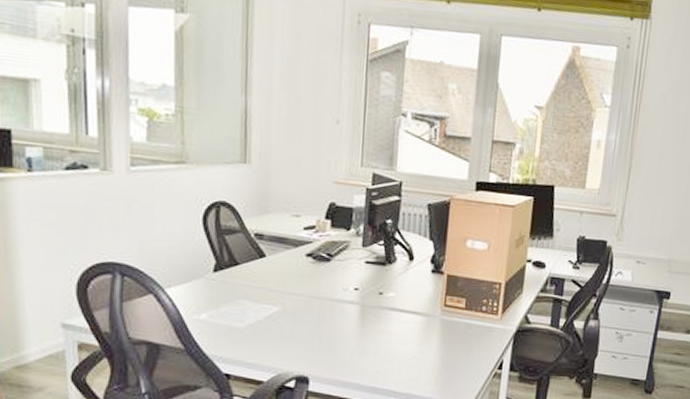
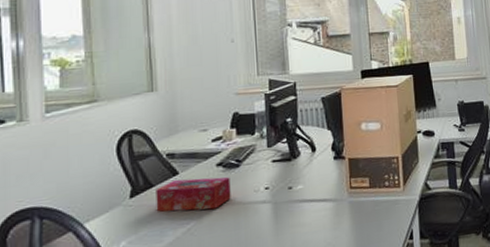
tissue box: none [239,261,319,300] -> present [156,177,231,212]

